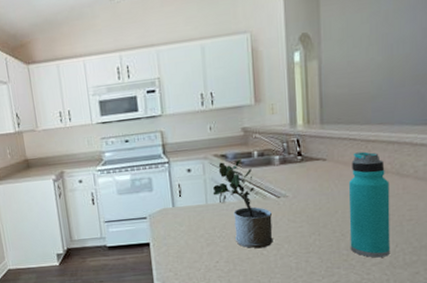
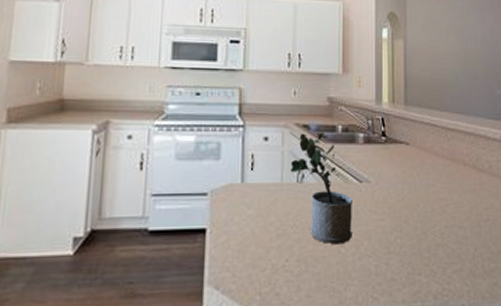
water bottle: present [348,151,391,258] -> none [430,140,470,263]

